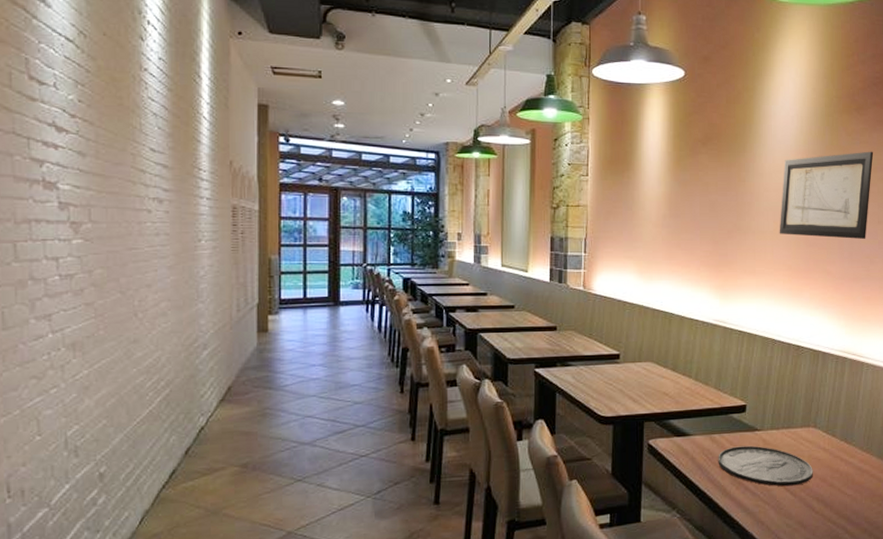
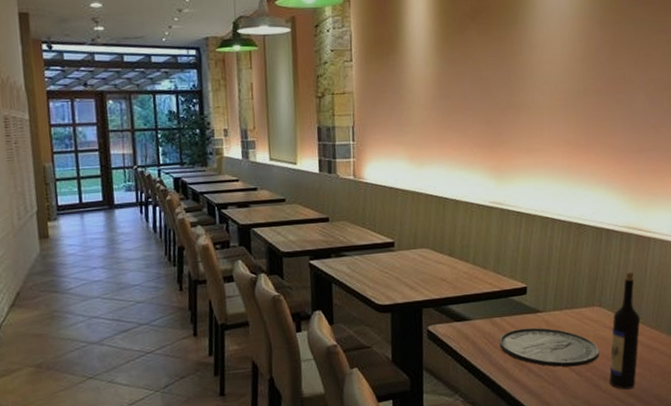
wall art: present [779,151,874,239] -> none [556,12,658,109]
wine bottle: none [822,395,853,511] -> present [609,272,641,390]

